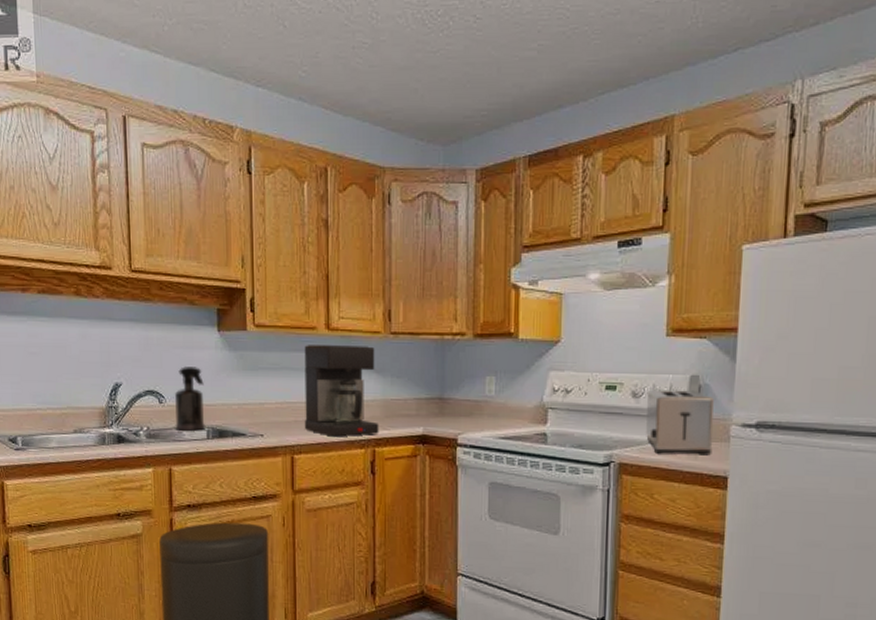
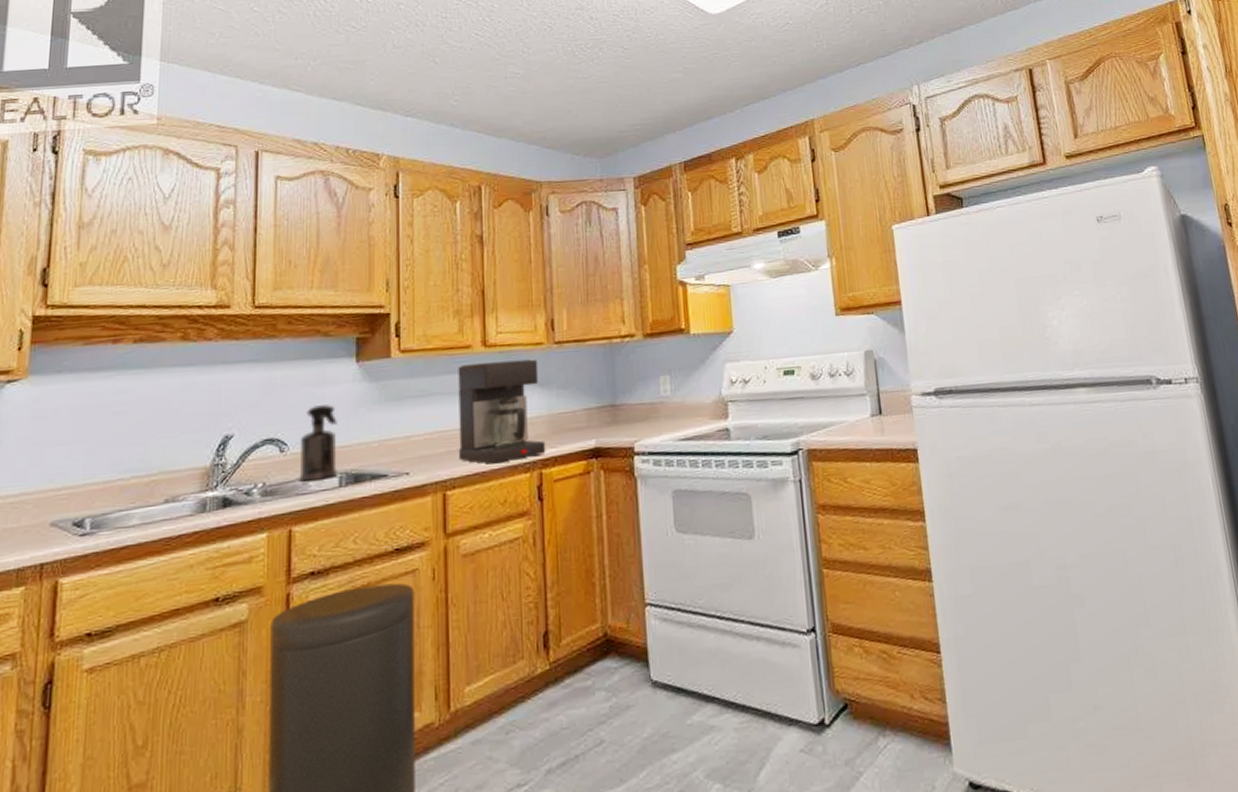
toaster: present [646,389,714,456] -> none [825,365,897,435]

